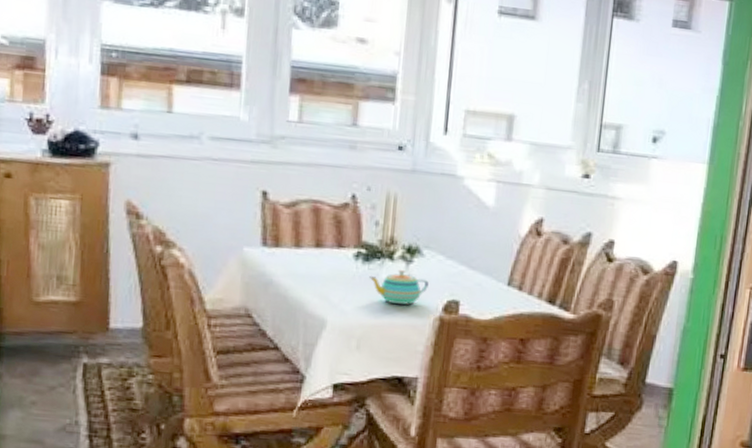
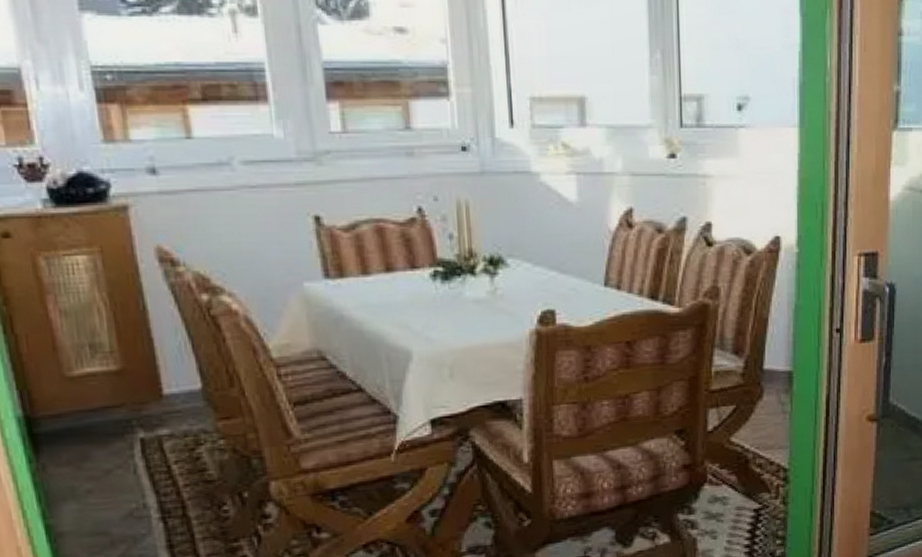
teapot: present [369,270,429,305] -> none [452,285,519,323]

